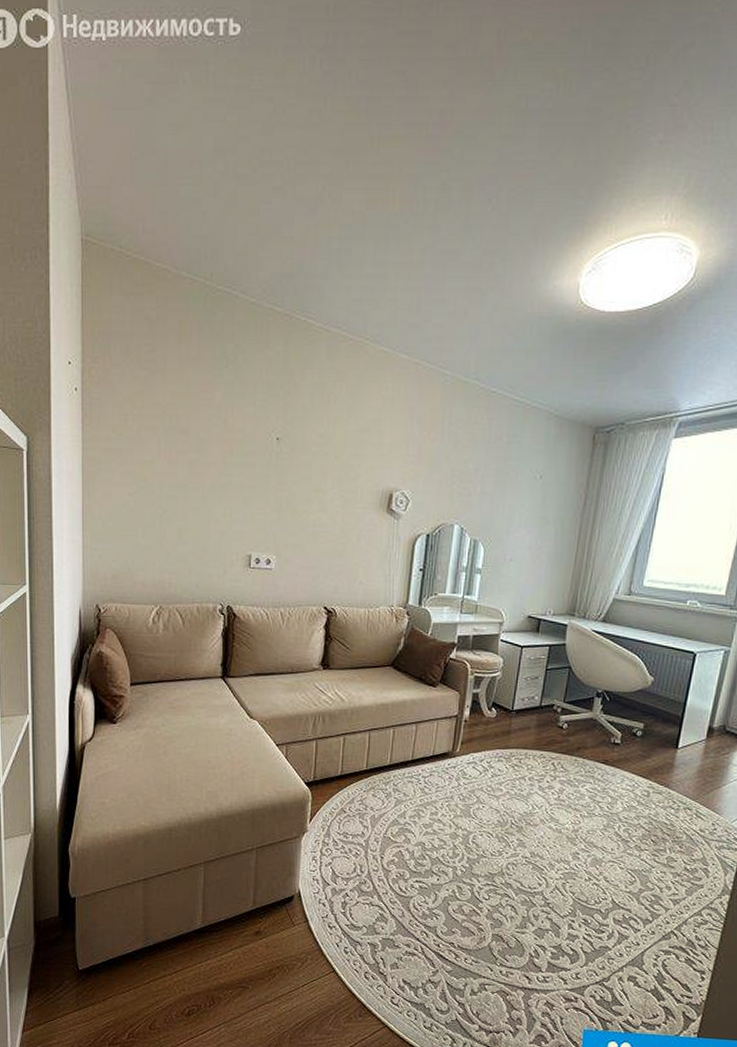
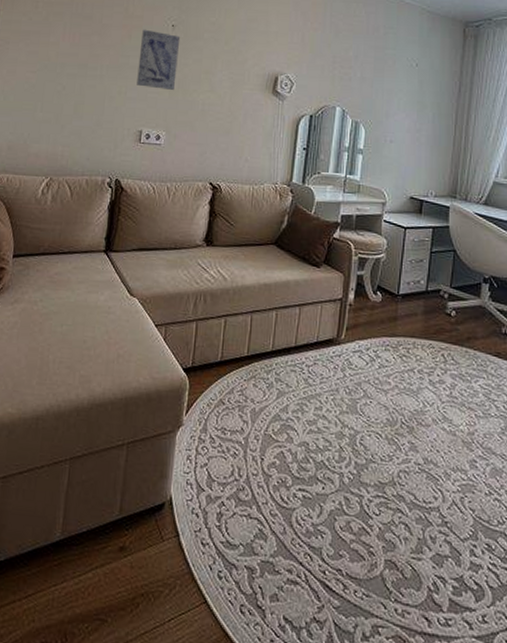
wall art: none [242,443,287,510] -> present [137,29,181,90]

